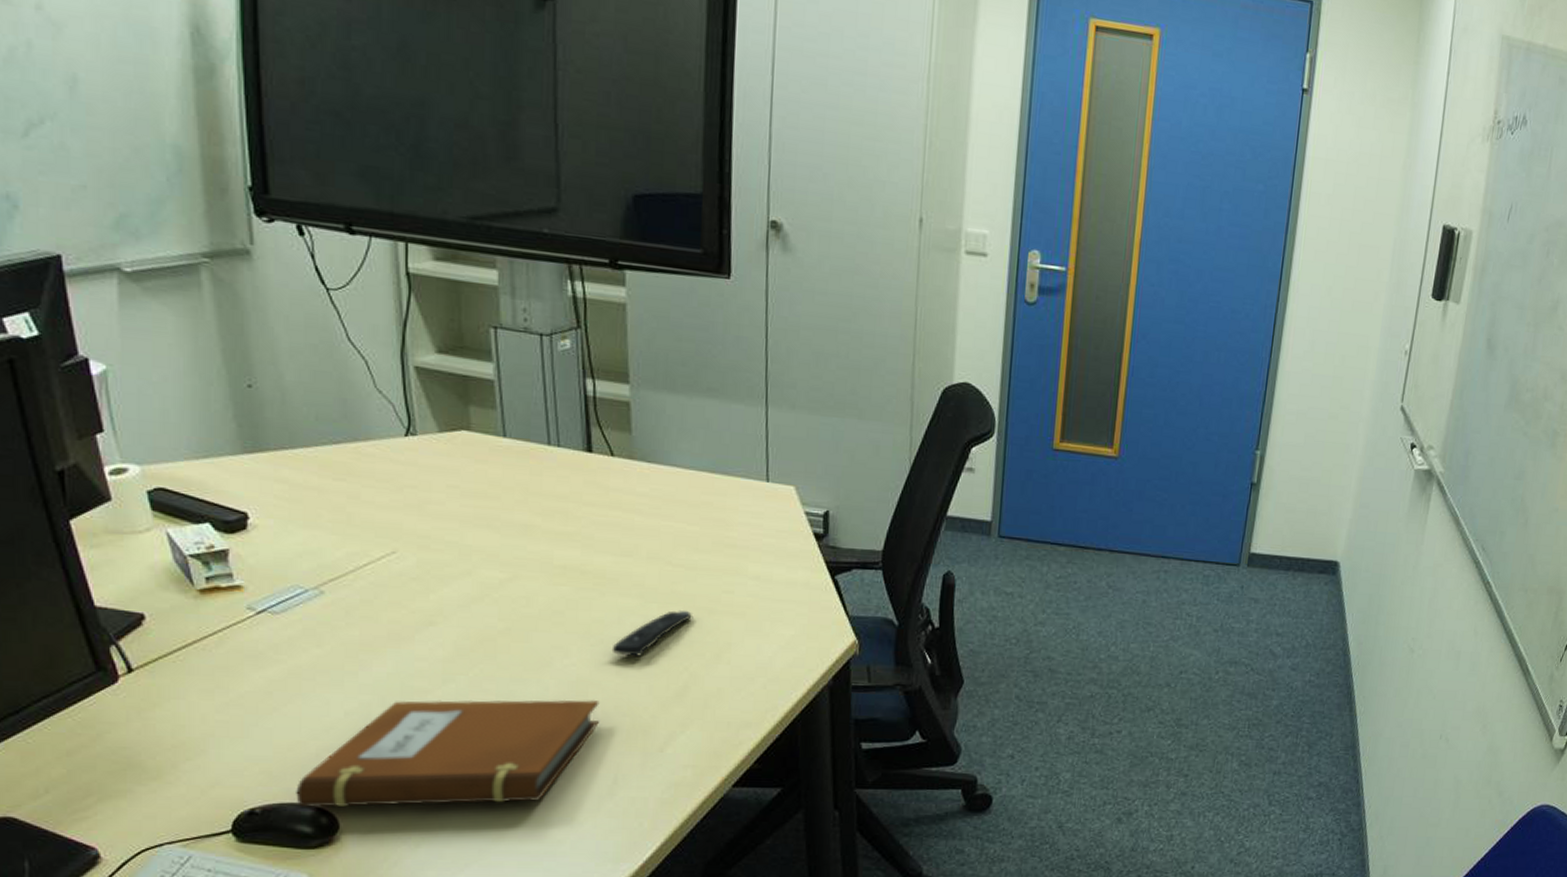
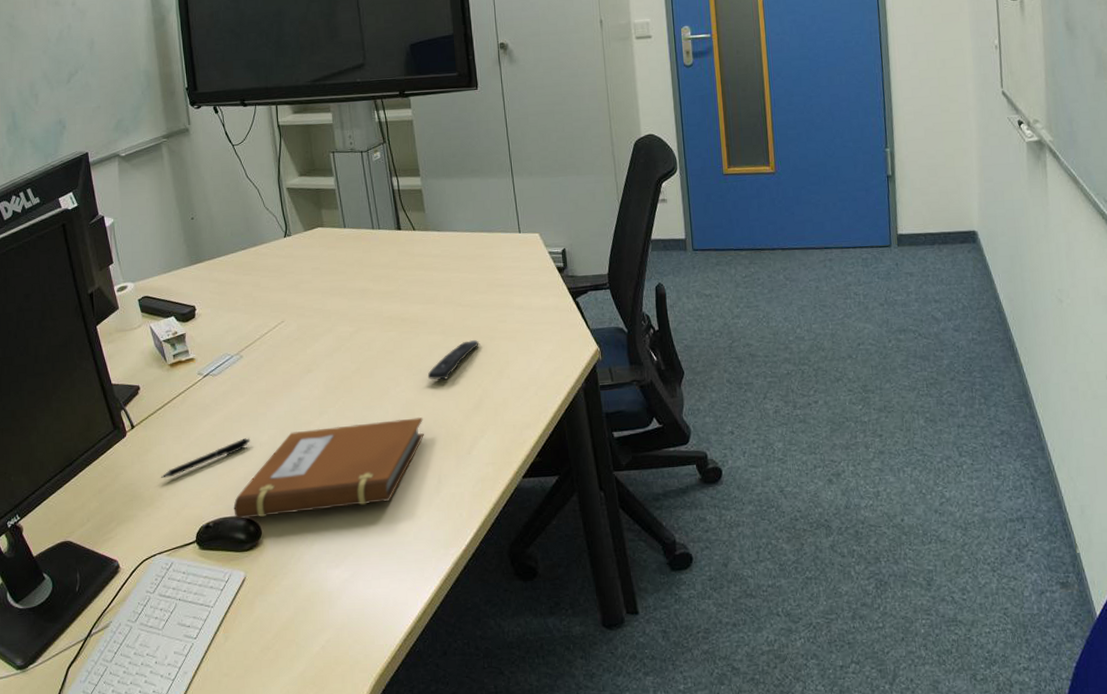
pen: none [176,702,330,744] -> present [161,438,251,478]

